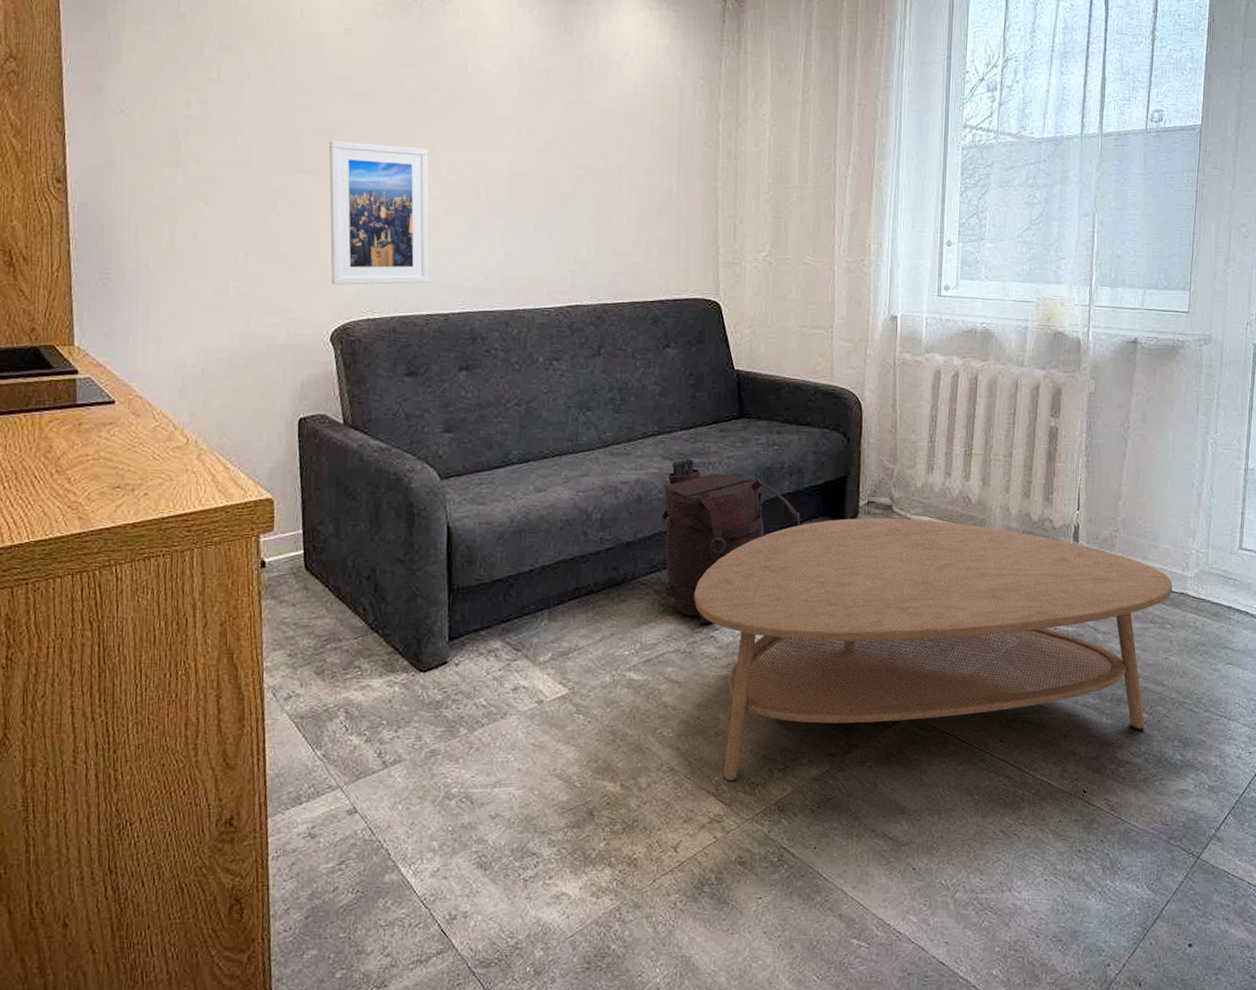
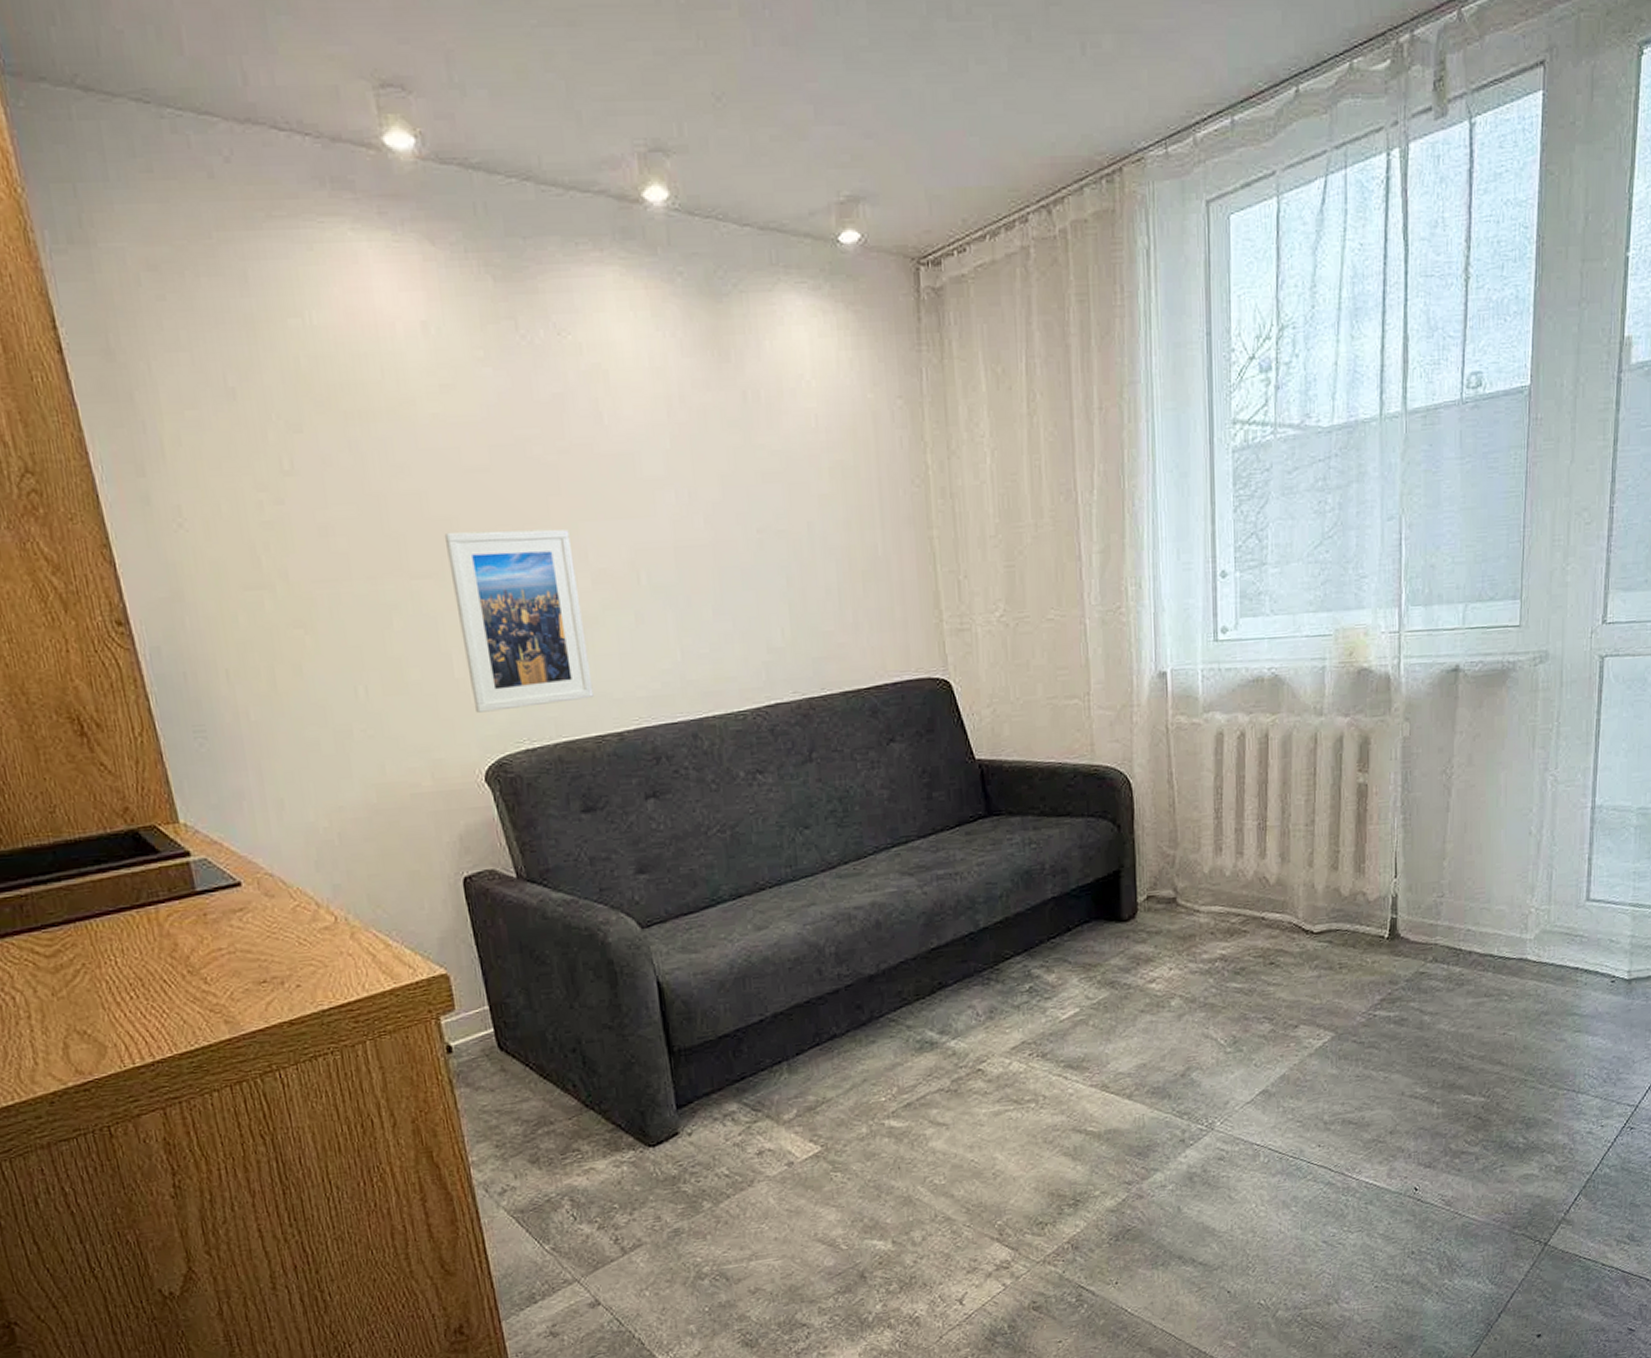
backpack: present [662,458,800,623] -> none [906,871,1070,1057]
coffee table: present [694,518,1173,782] -> none [953,909,1509,1225]

